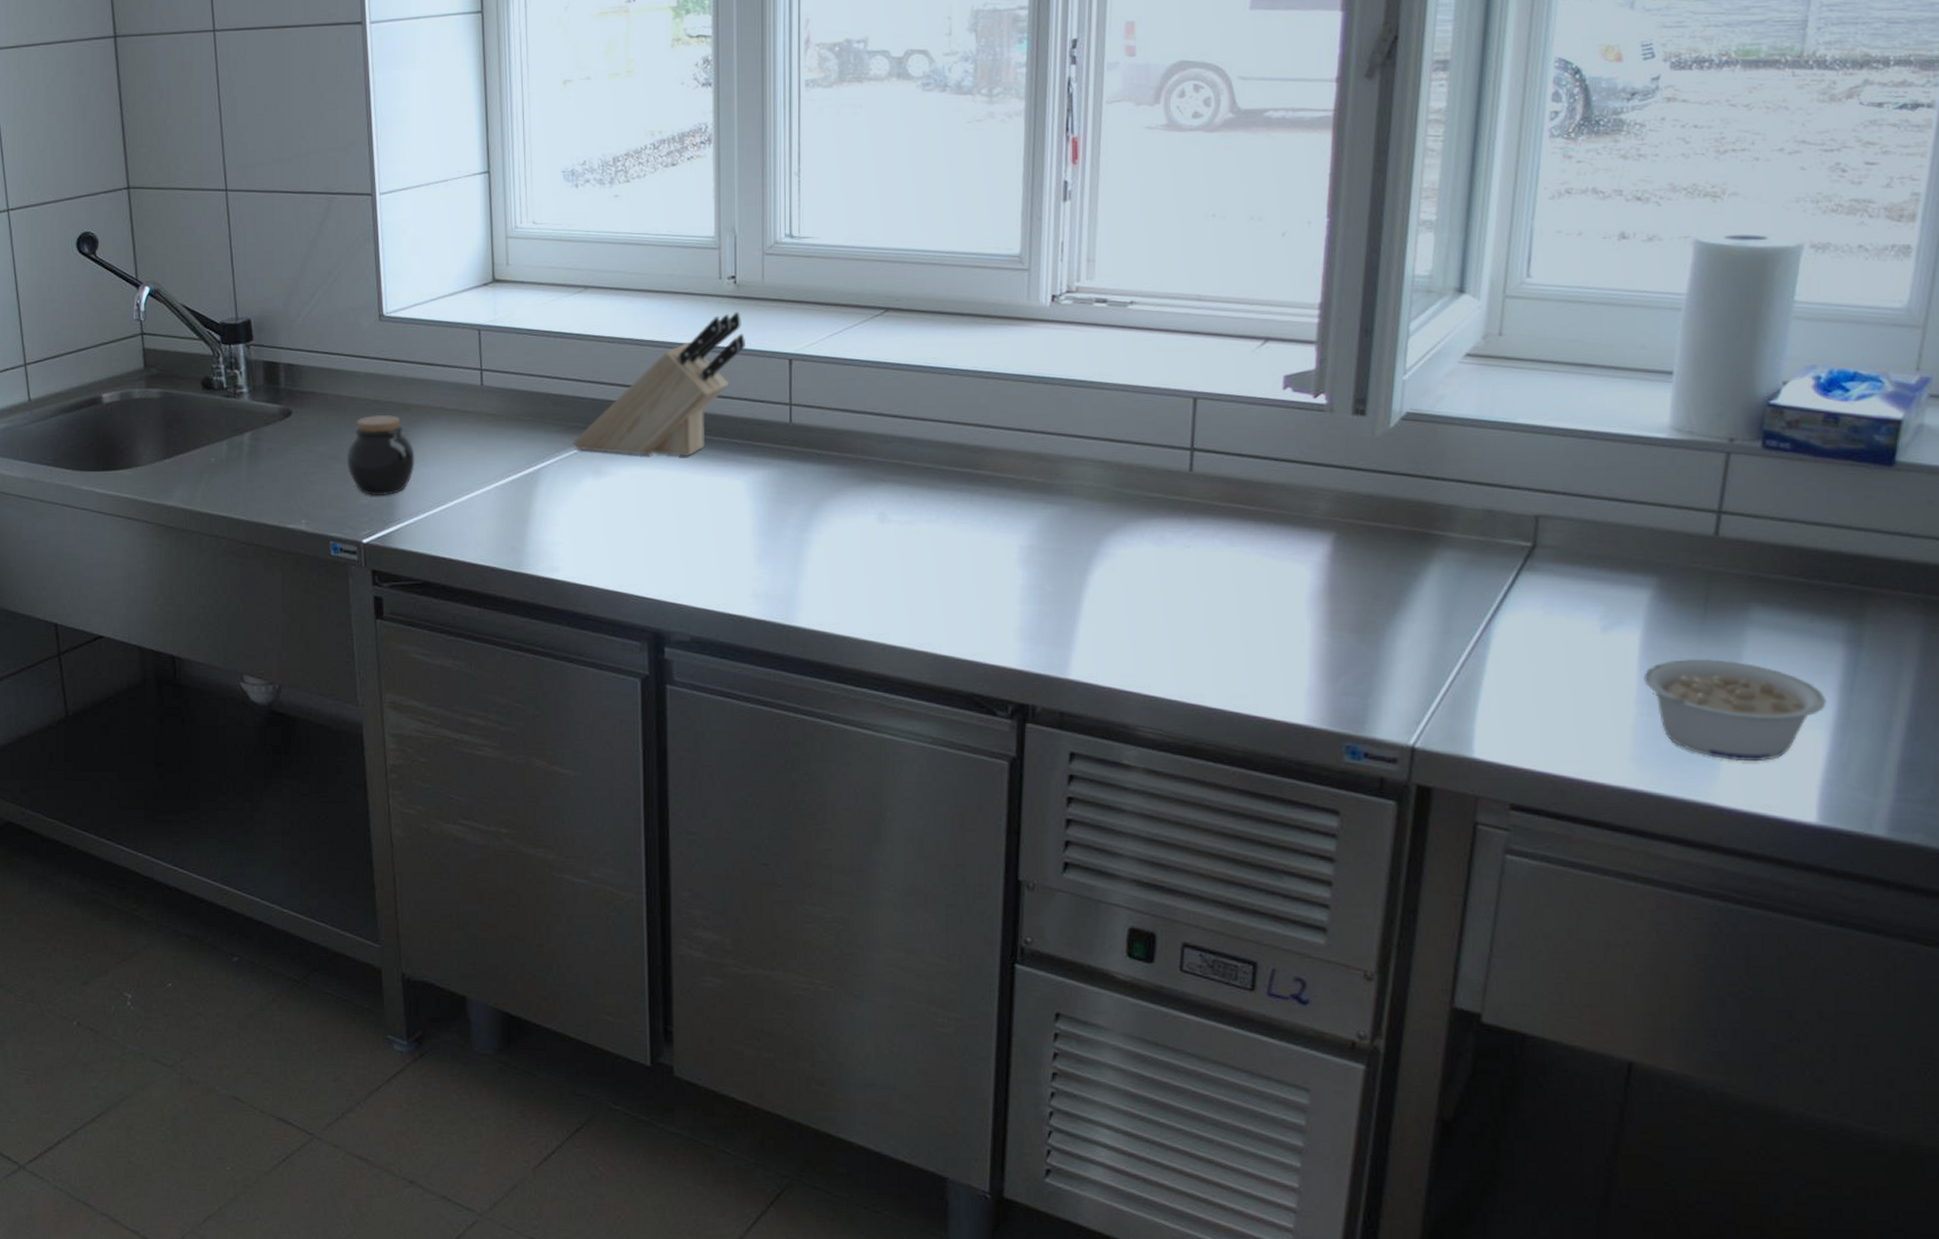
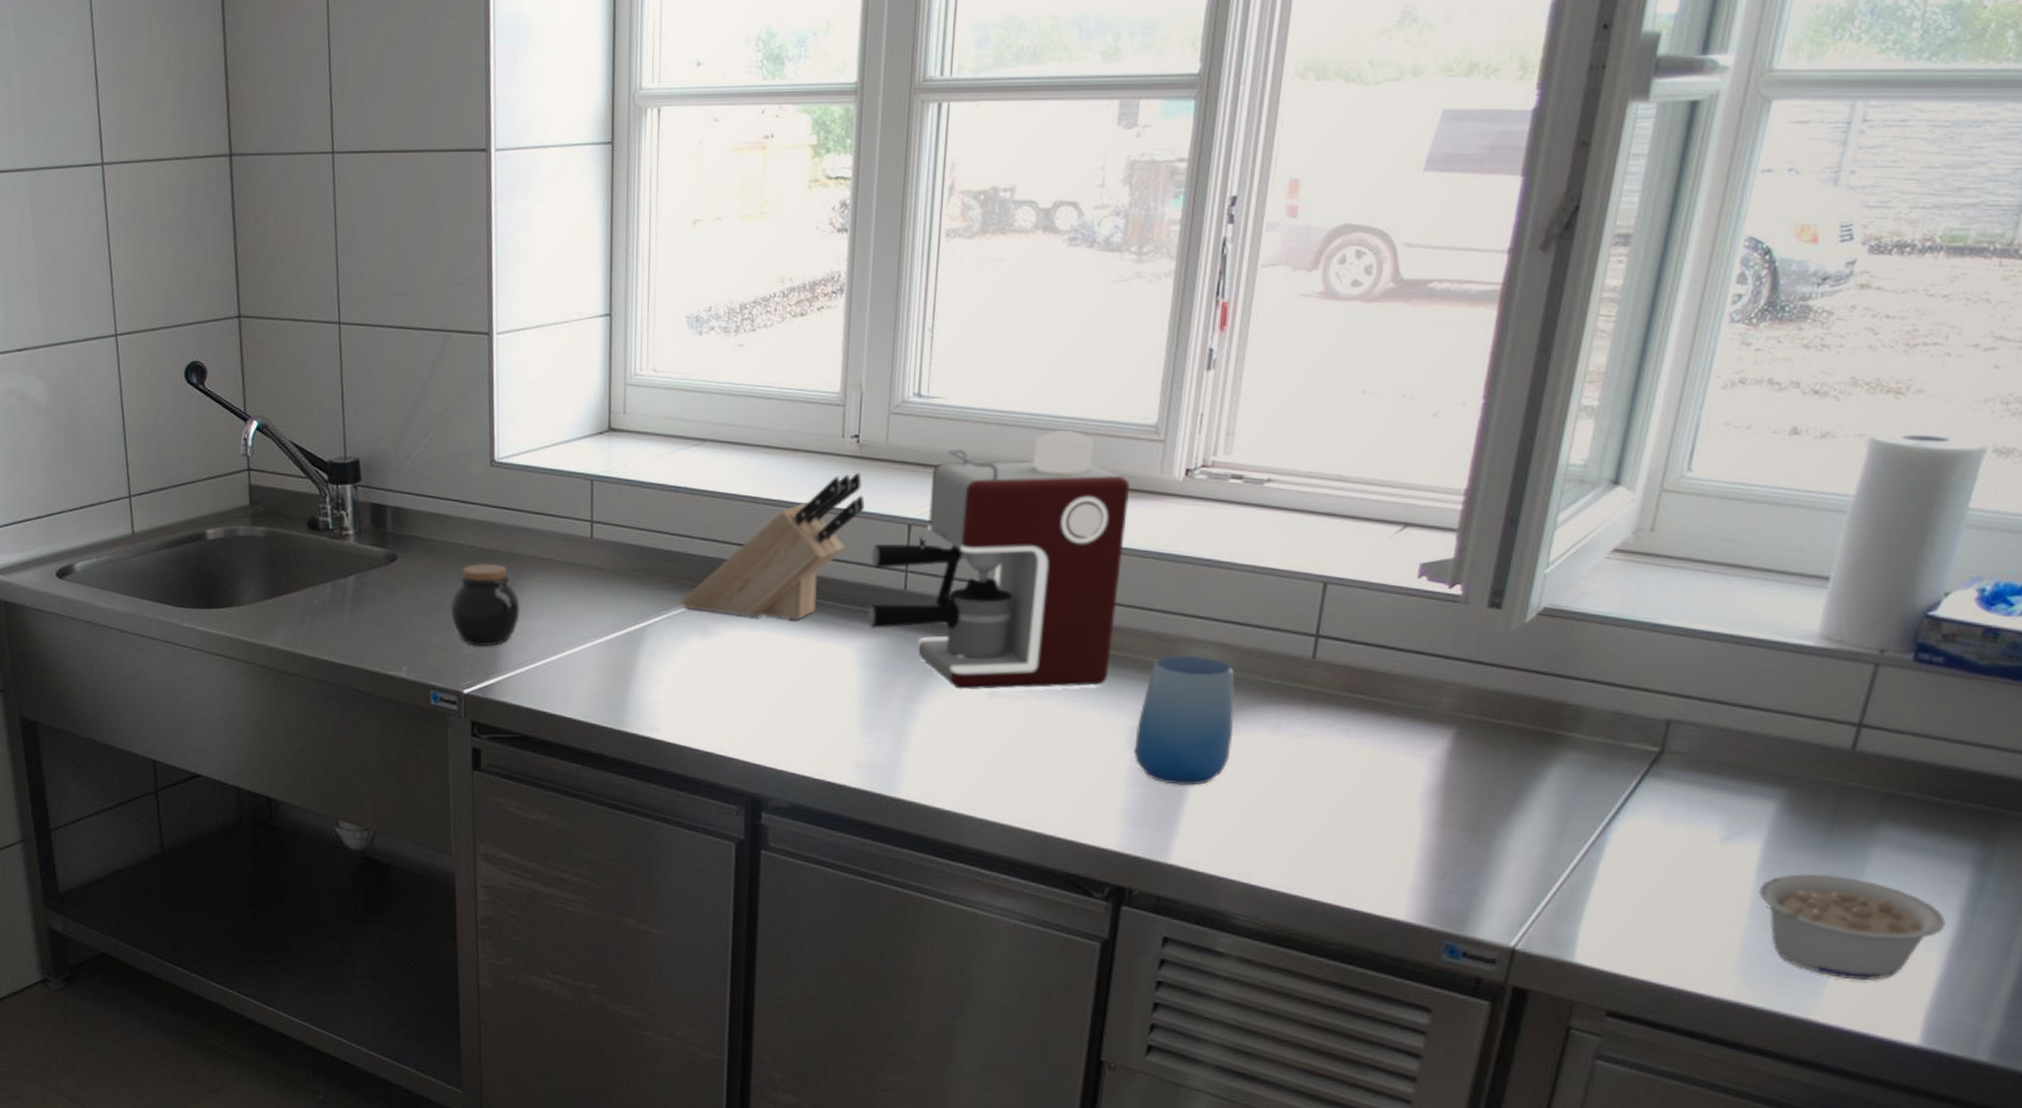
coffee maker: none [755,262,1000,517] -> present [868,429,1131,690]
cup: none [1025,473,1120,601] -> present [1134,655,1235,786]

